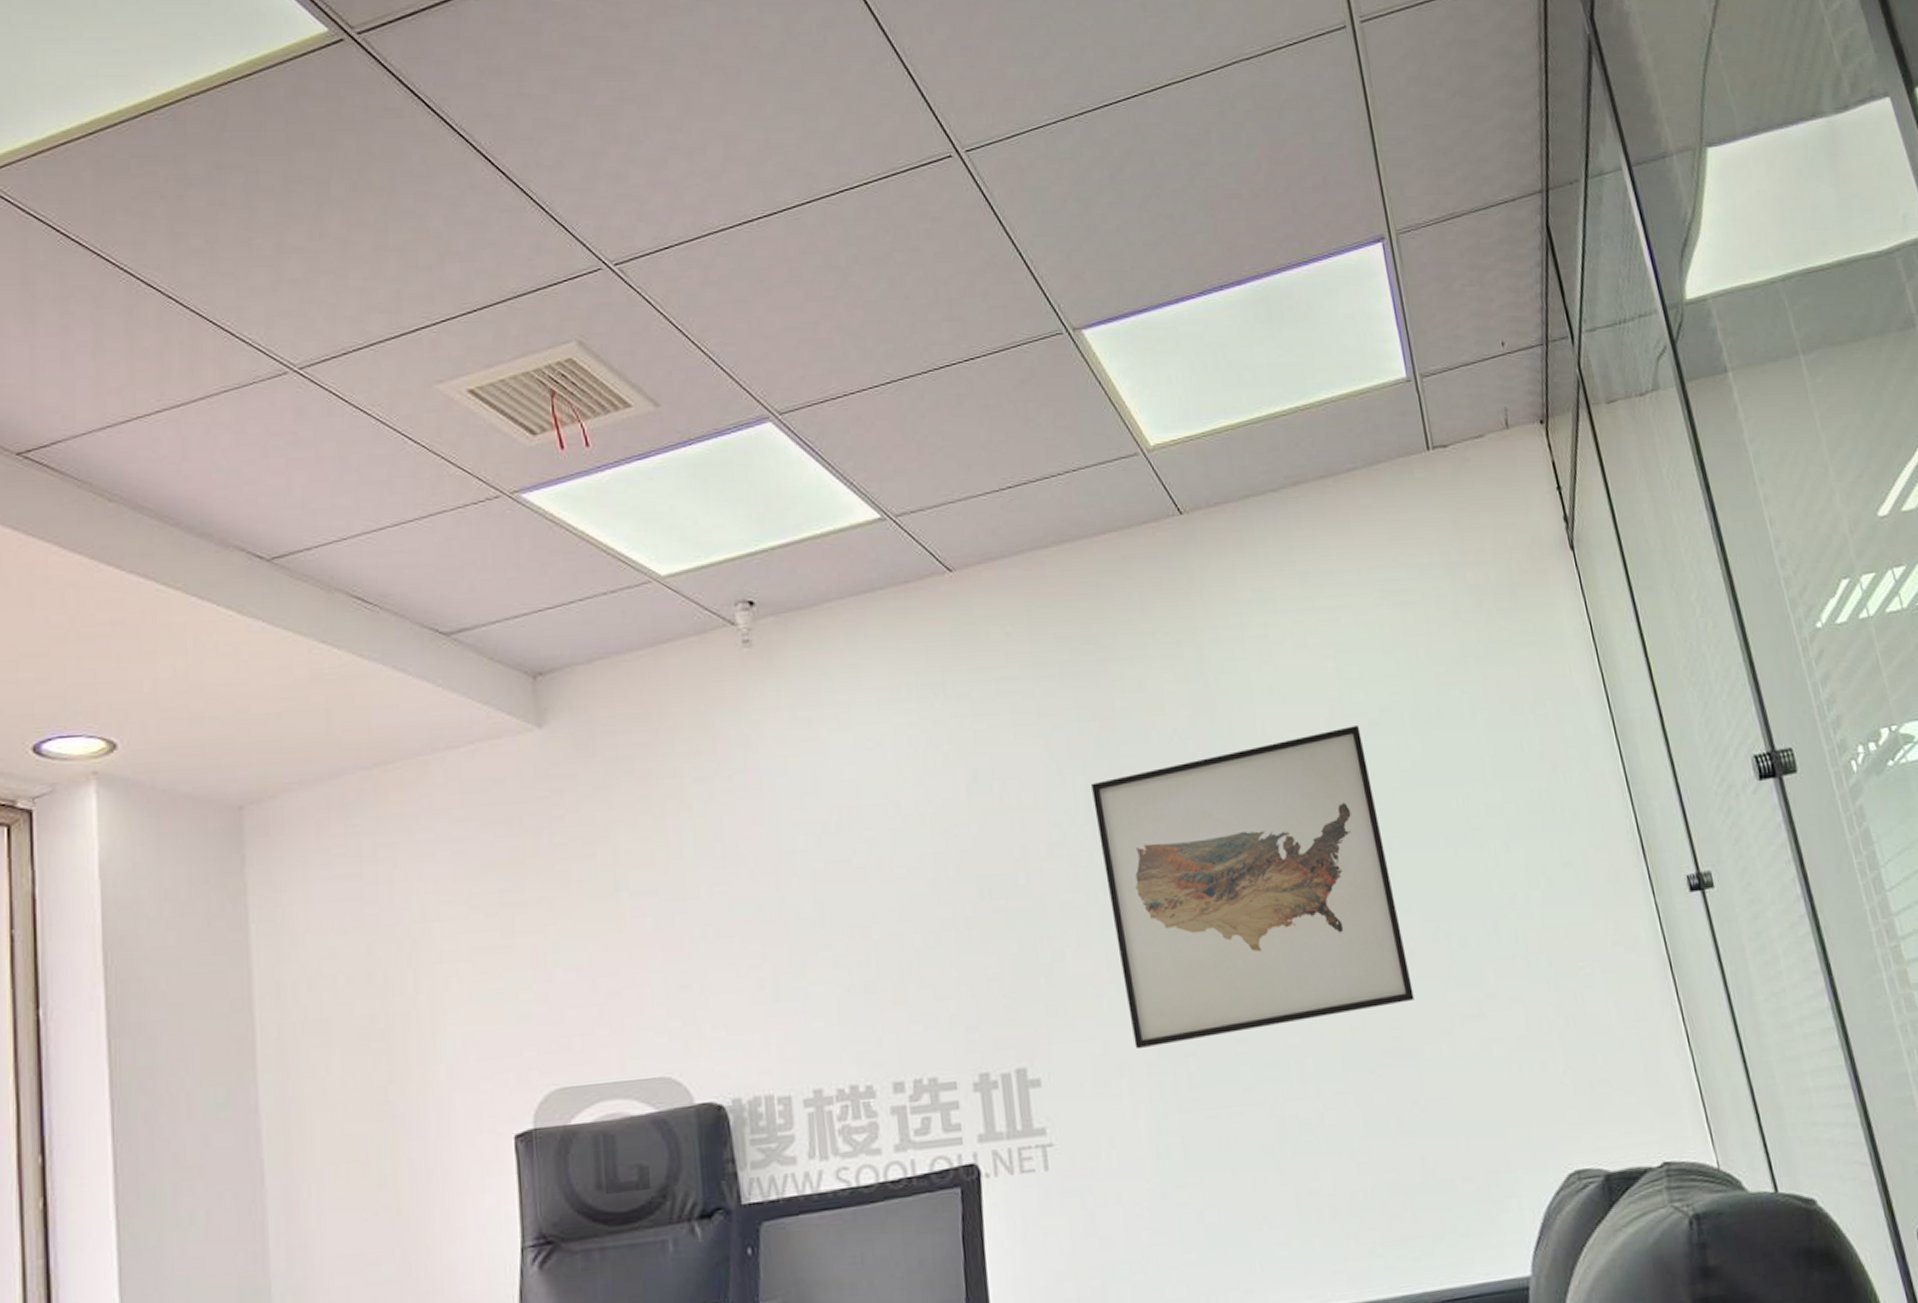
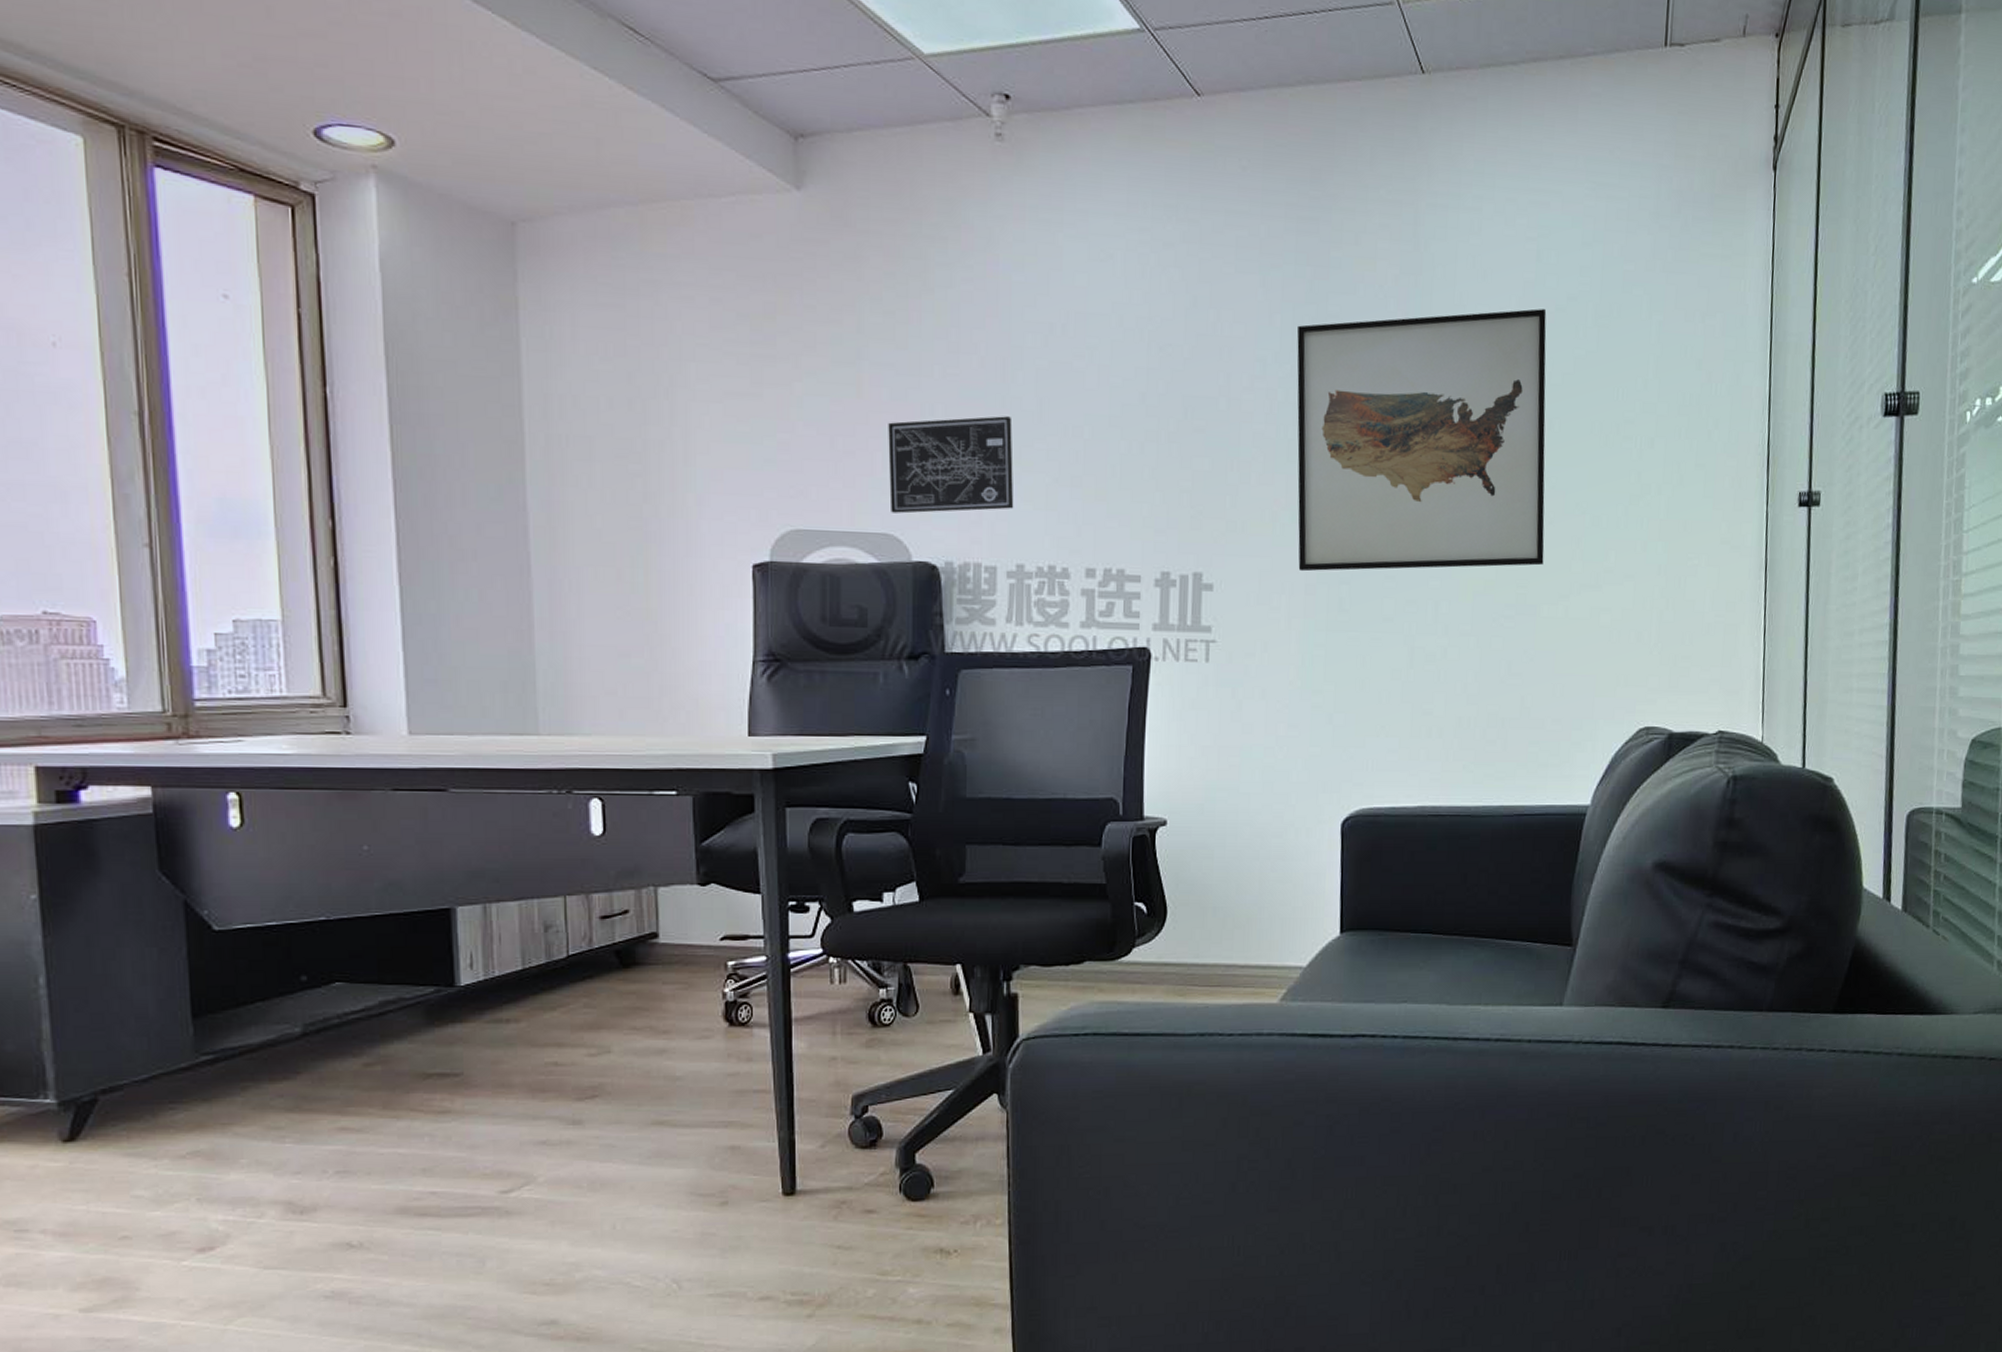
wall art: none [655,927,804,1053] -> present [888,416,1014,514]

